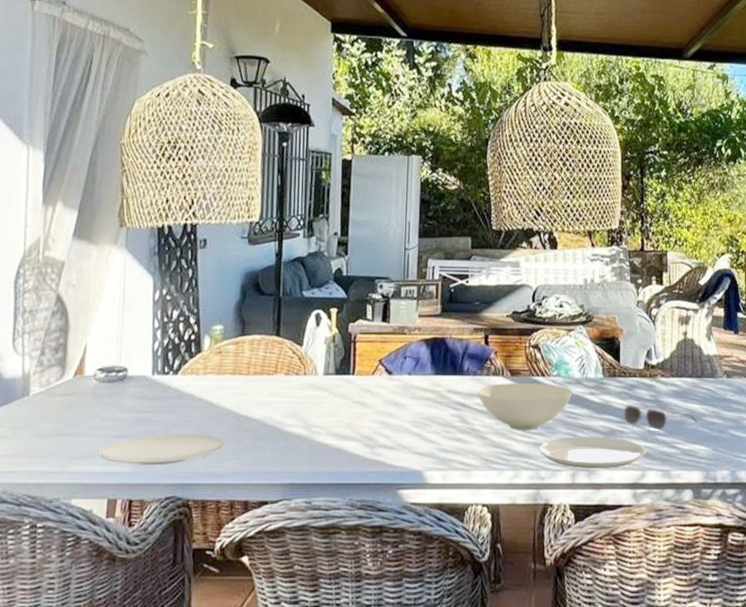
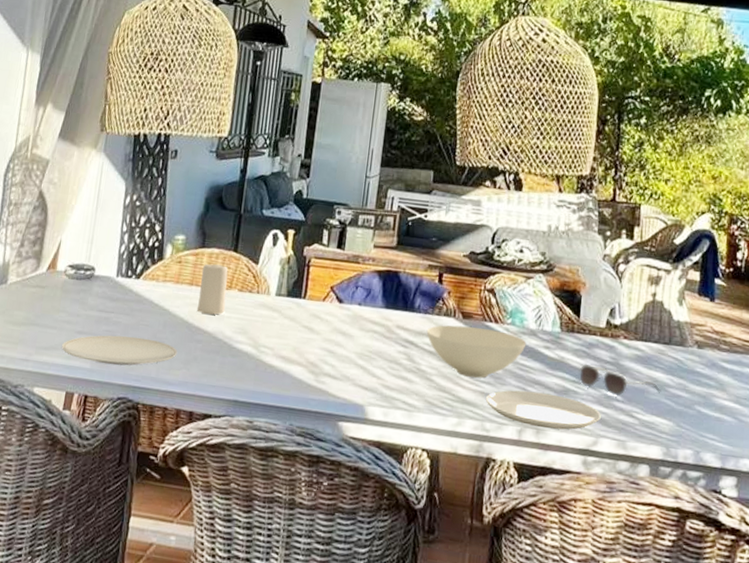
candle: none [242,350,273,401] -> present [196,264,229,315]

